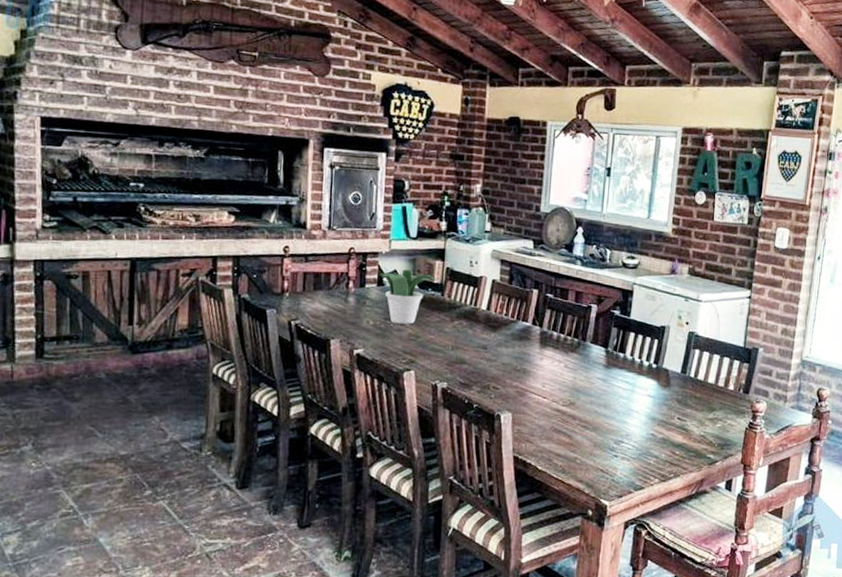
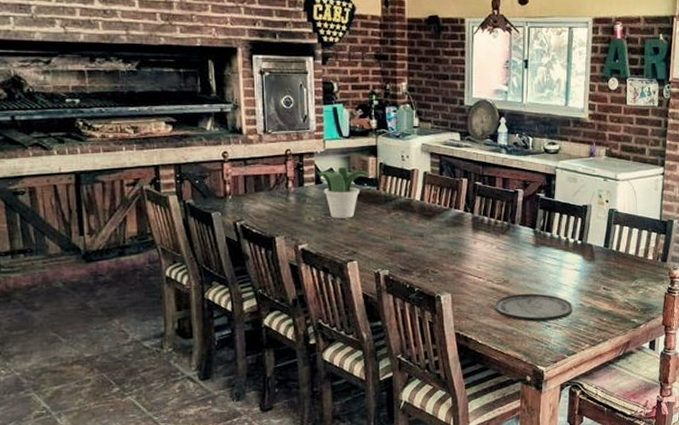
plate: none [557,418,643,451] -> present [494,294,573,322]

